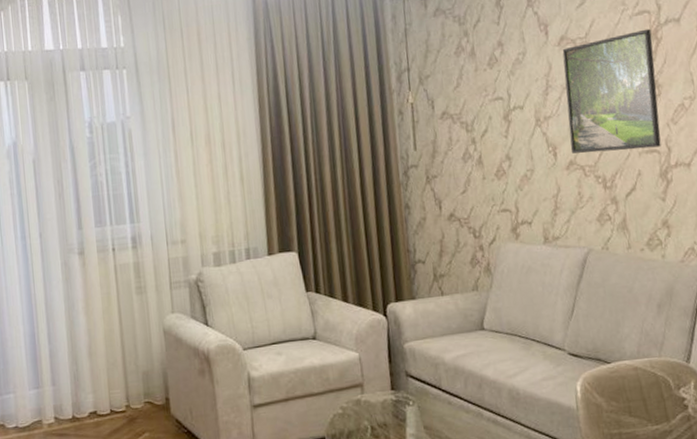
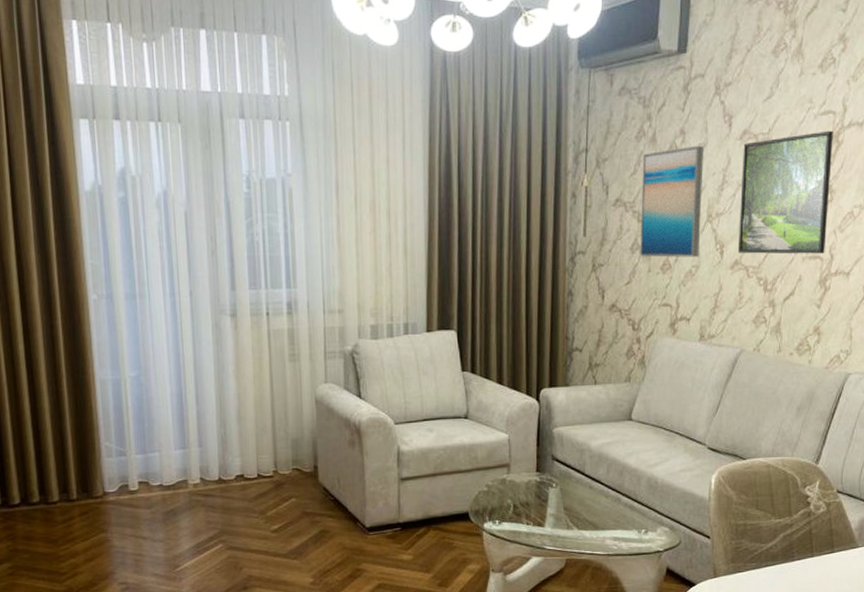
wall art: none [464,54,533,166] -> present [640,145,704,258]

